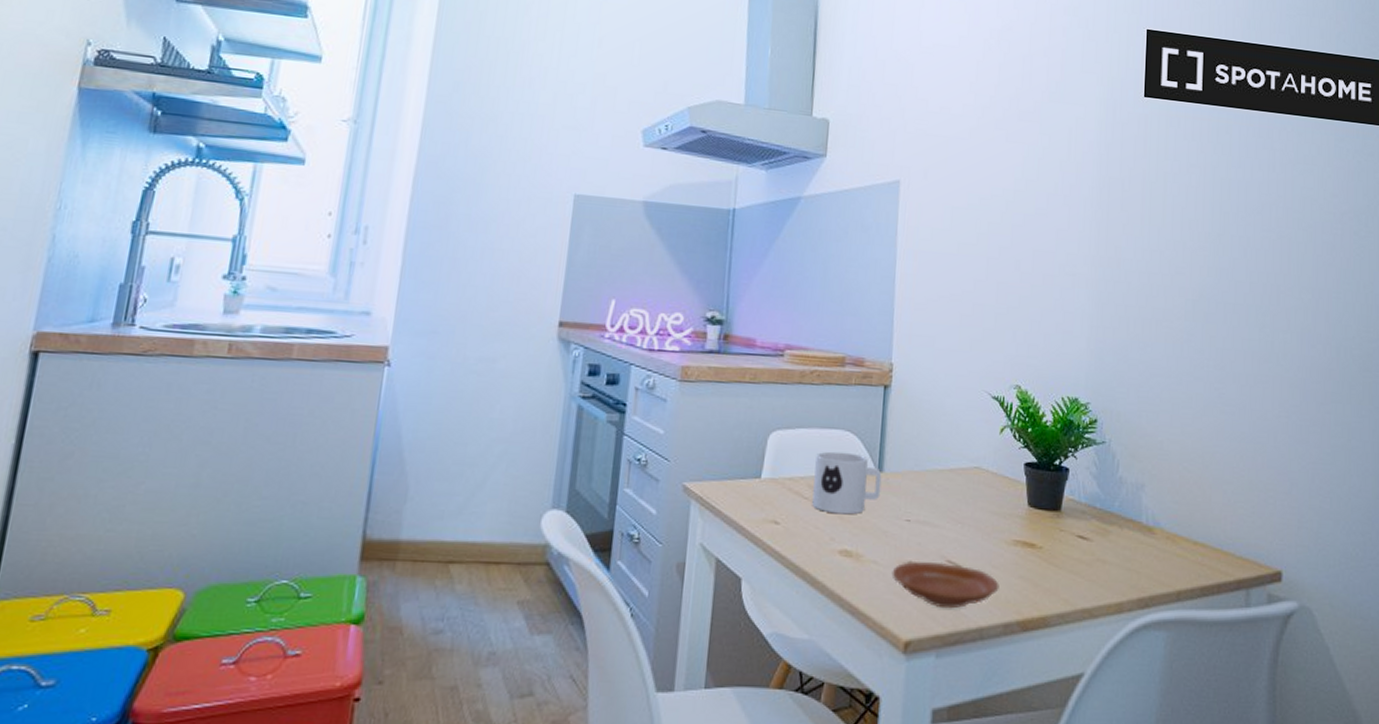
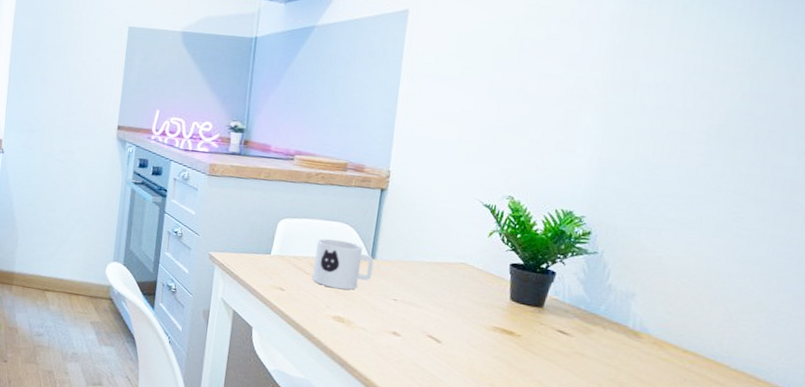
plate: present [891,560,999,609] -> none [377,331,476,374]

